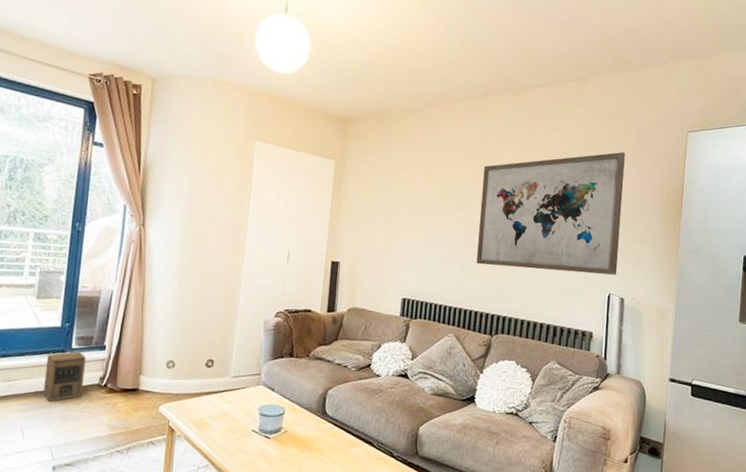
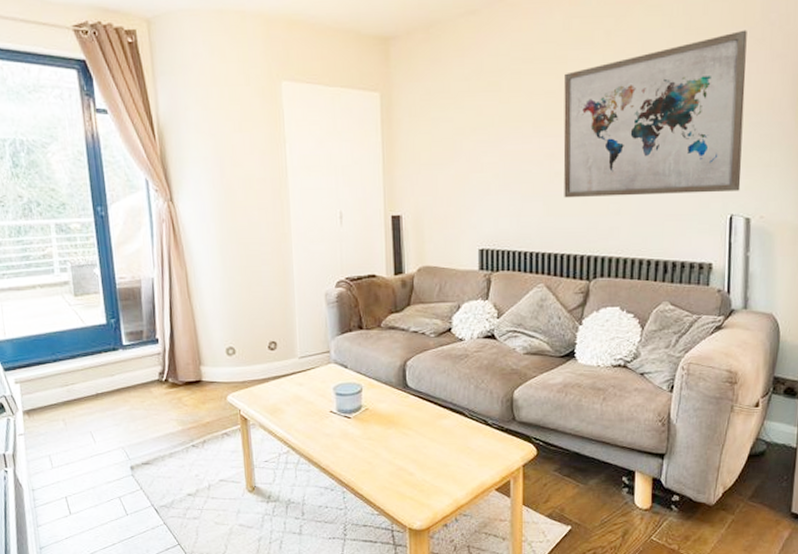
speaker: present [43,351,86,402] -> none [99,348,144,403]

